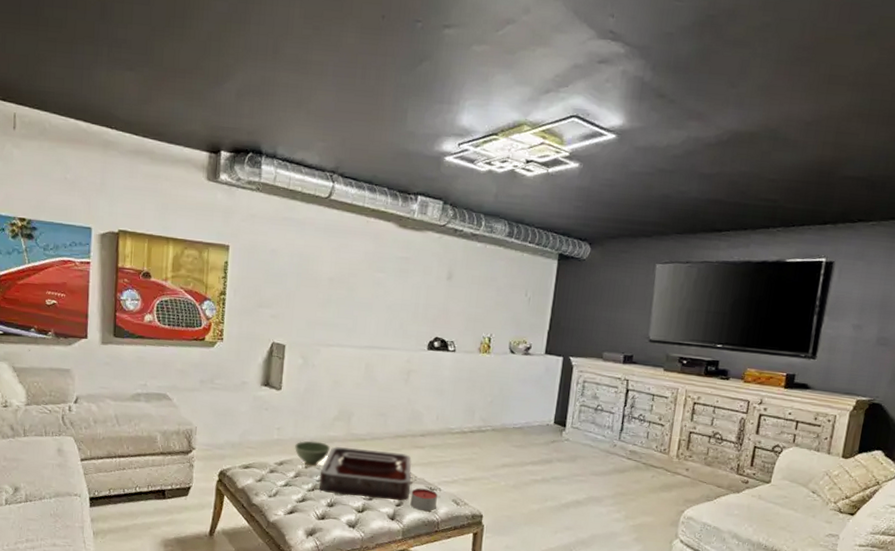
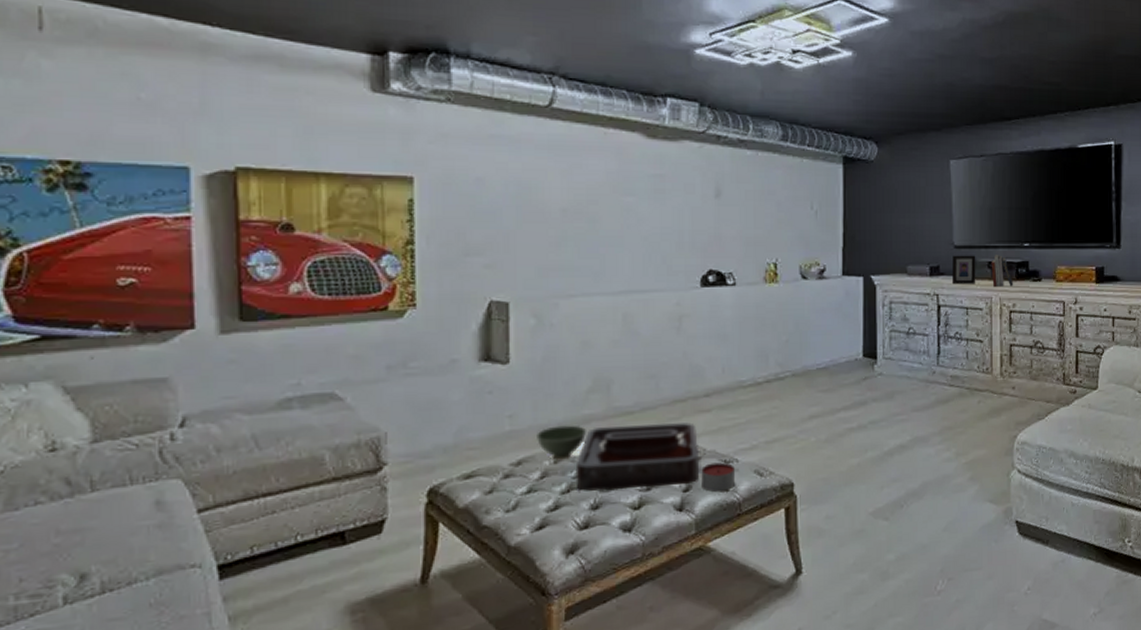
picture frame: none [642,348,669,375] -> present [951,255,976,285]
books: none [680,352,702,381] -> present [991,255,1014,288]

